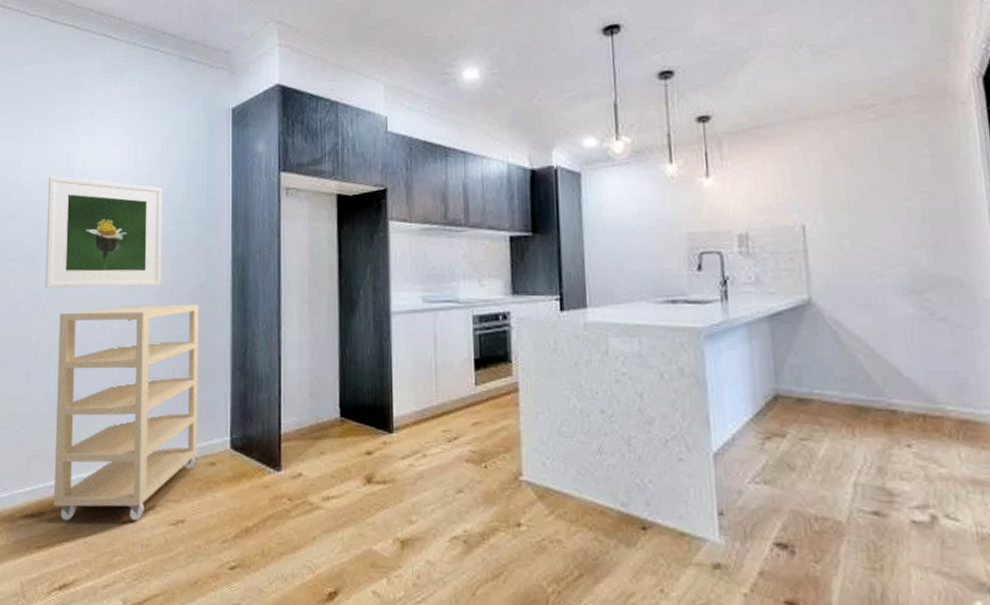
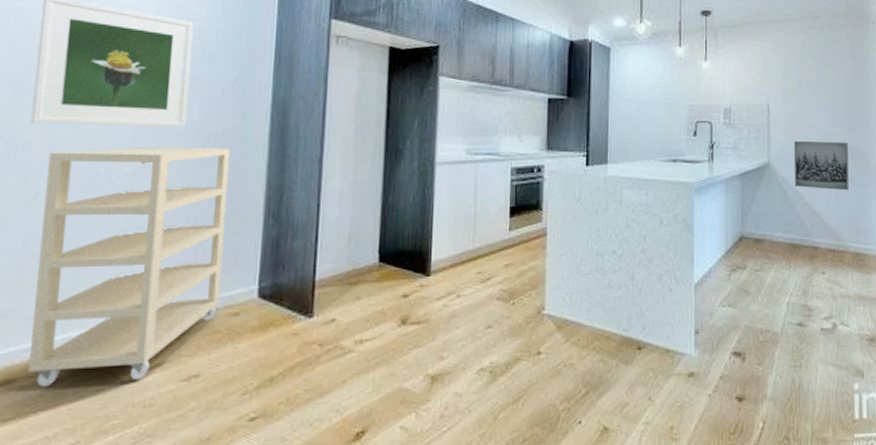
wall art: none [846,269,942,335] -> present [794,140,849,191]

